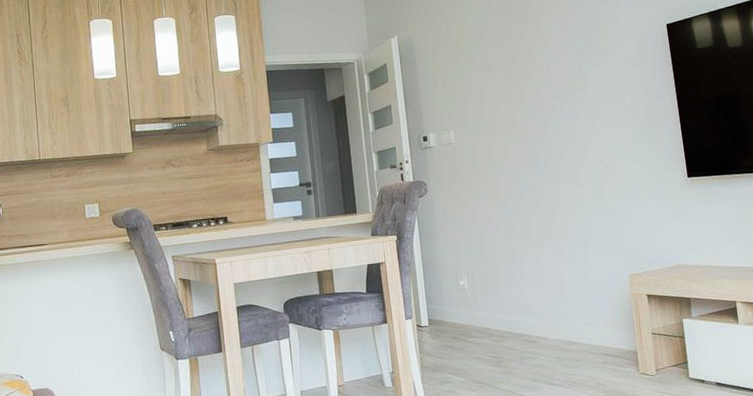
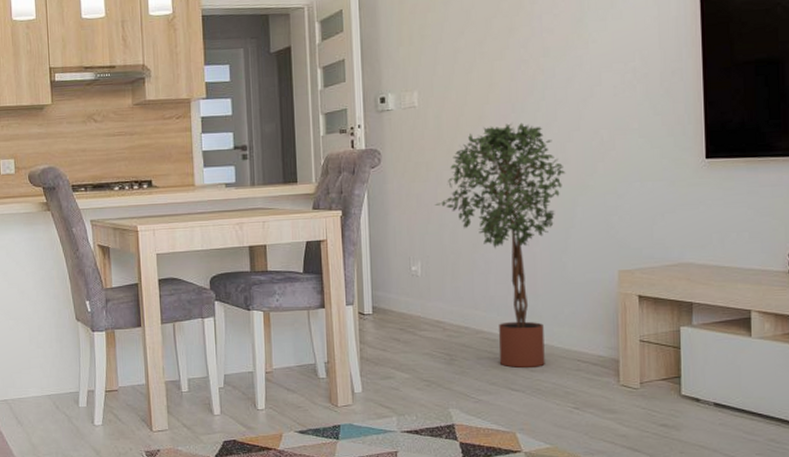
potted tree: none [474,153,580,365] -> present [434,122,566,368]

